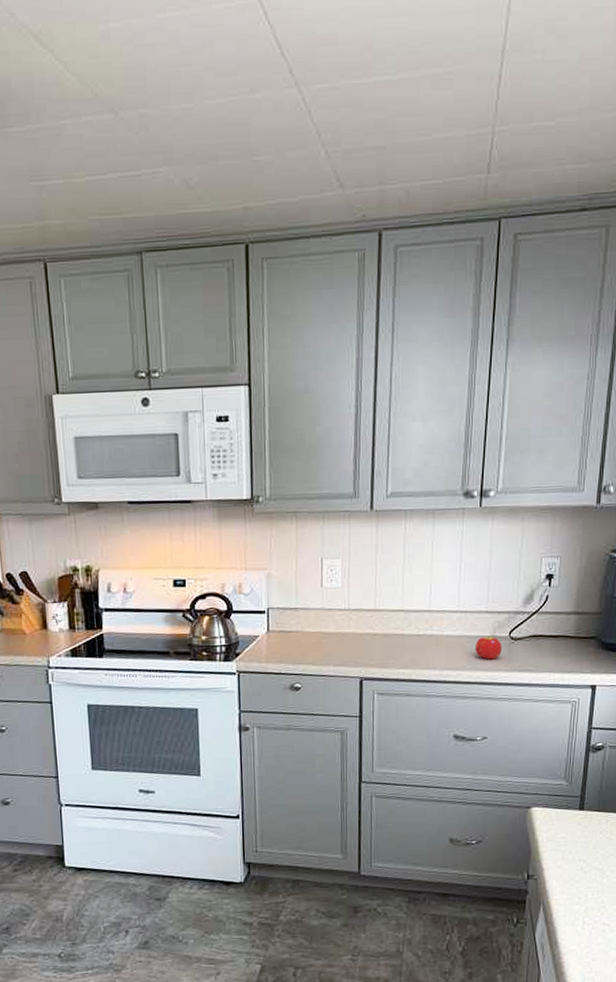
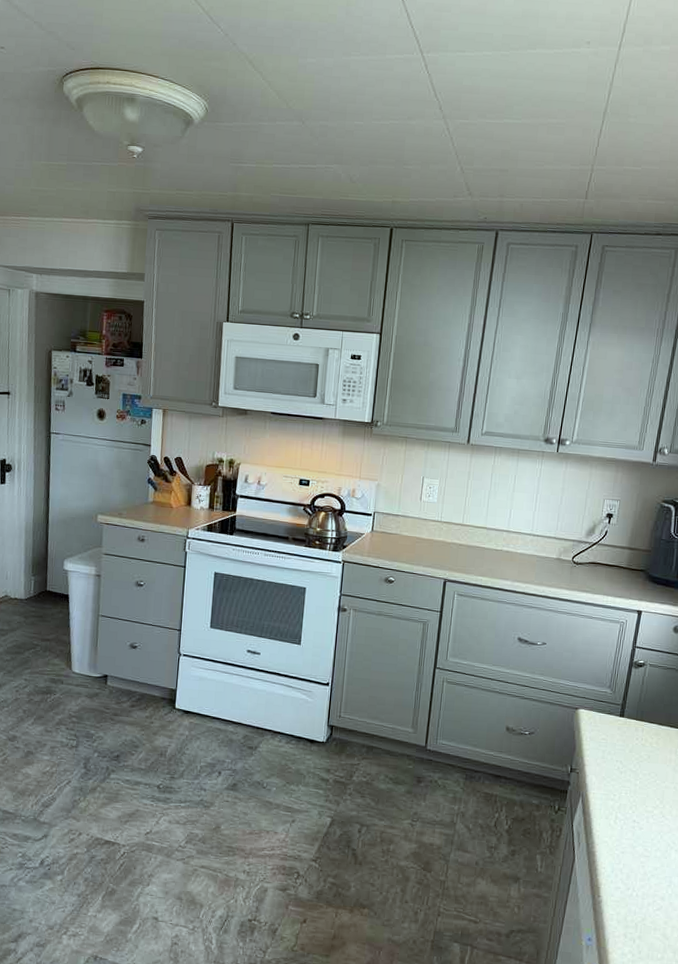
fruit: present [474,635,502,660] -> none [542,557,565,578]

